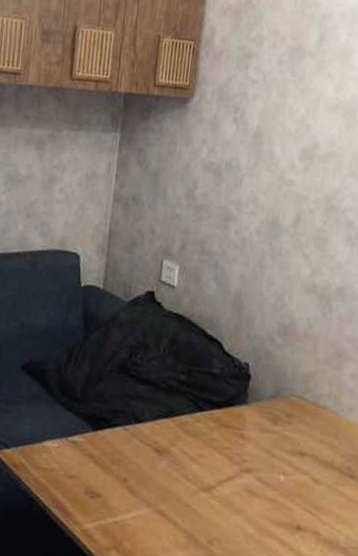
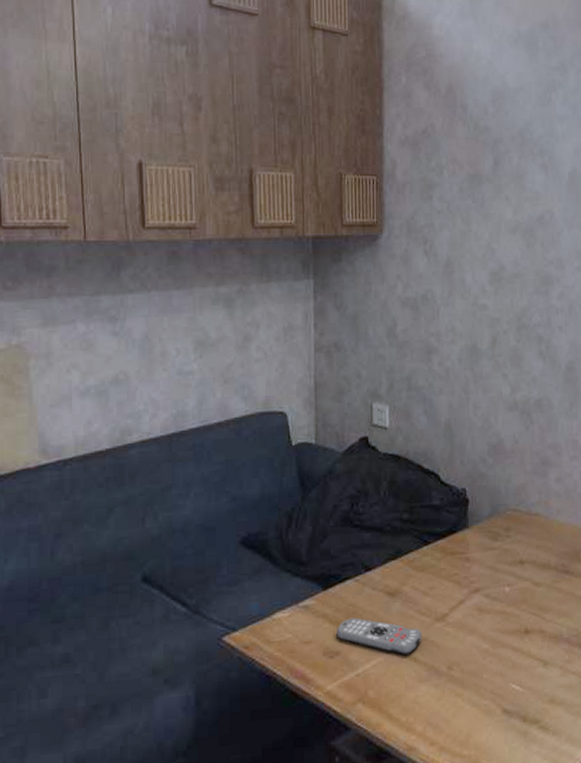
remote control: none [100,464,185,517] -> present [336,617,422,656]

